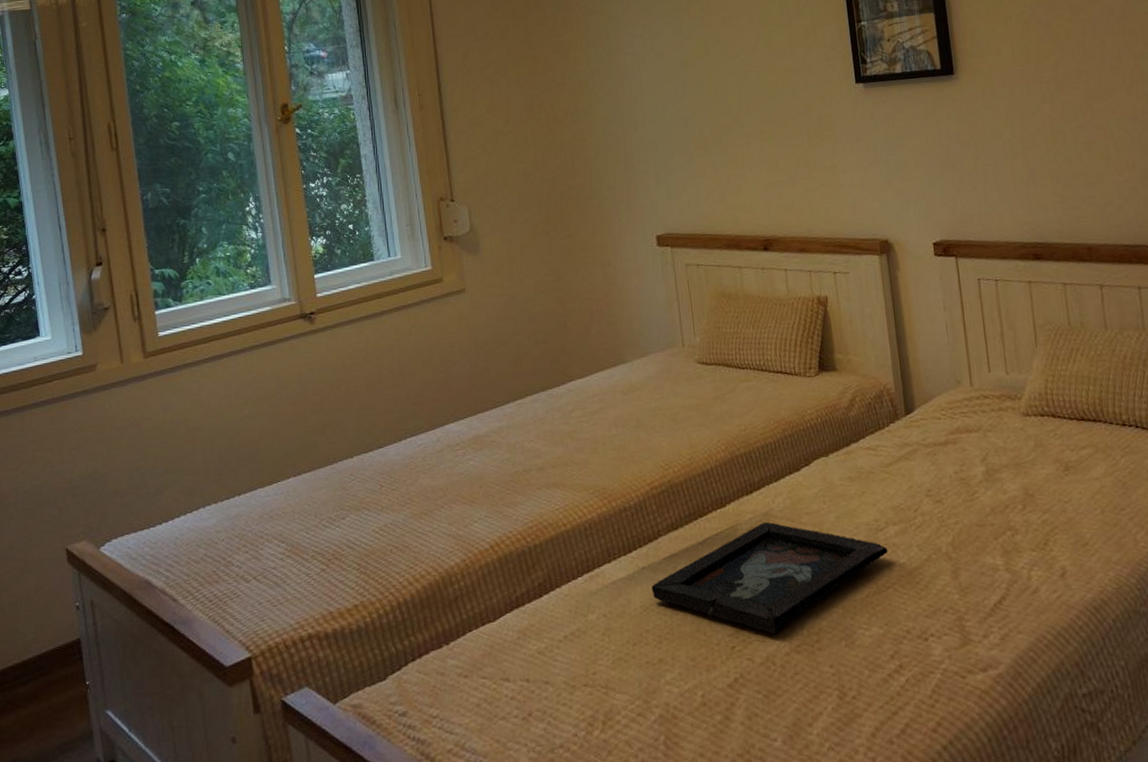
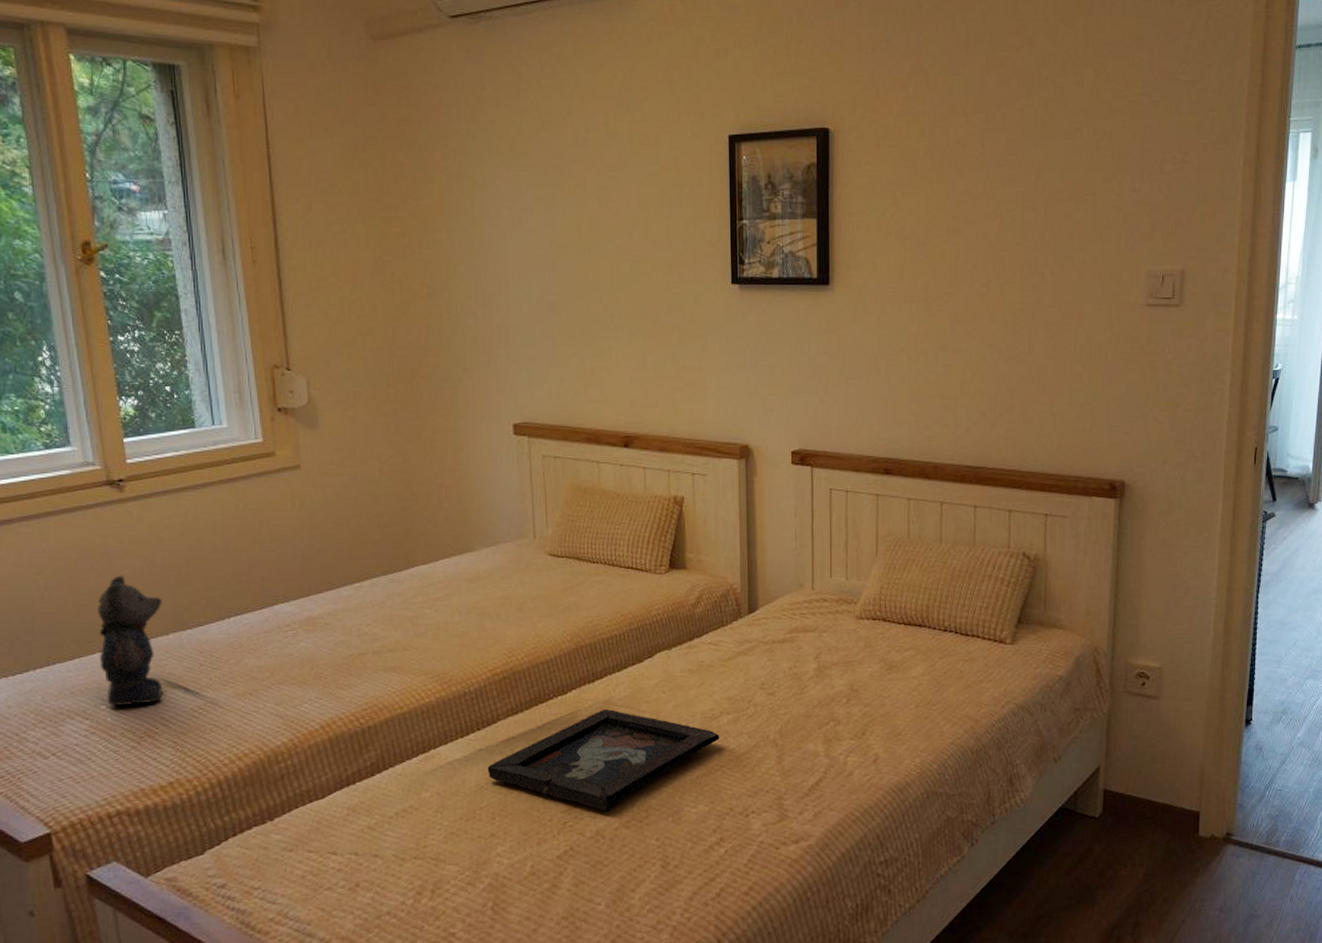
bear: none [292,402,349,530] -> present [97,575,163,707]

